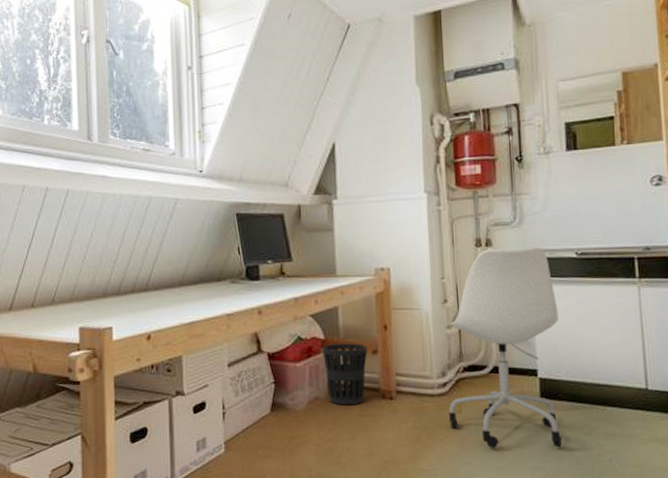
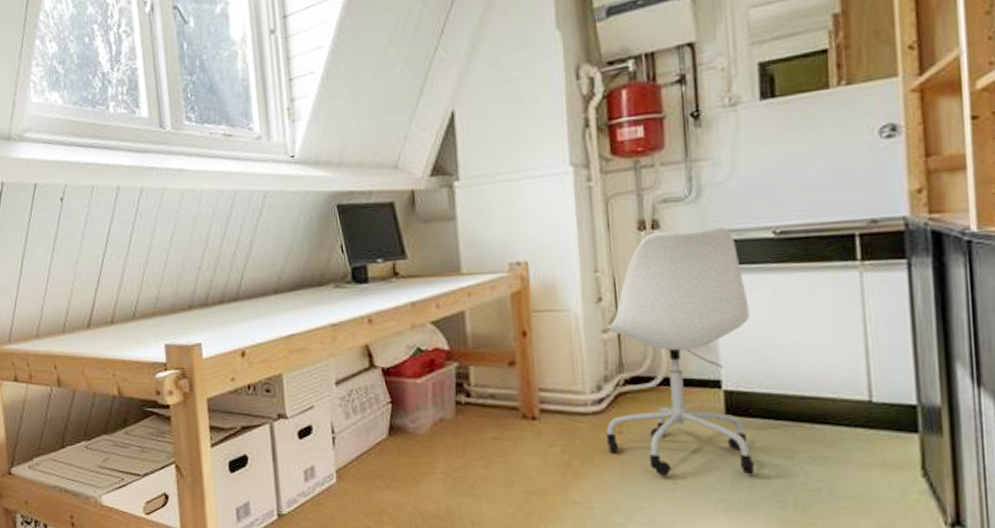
wastebasket: present [322,343,368,406] -> none [447,353,503,428]

